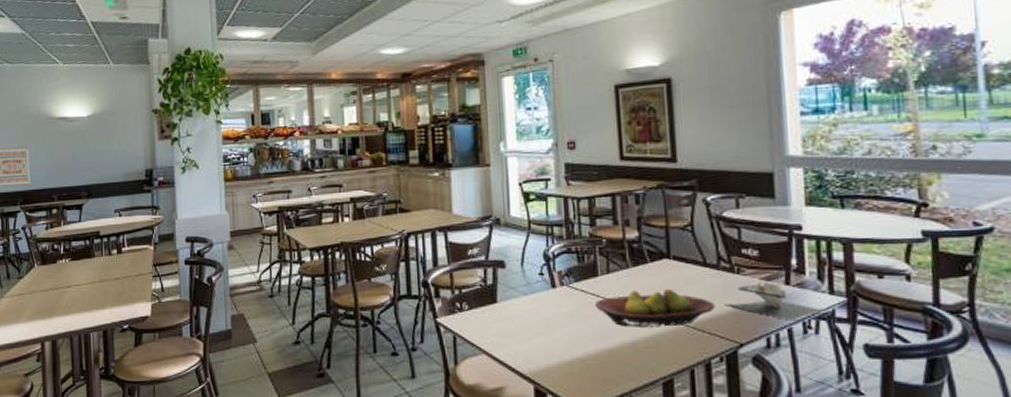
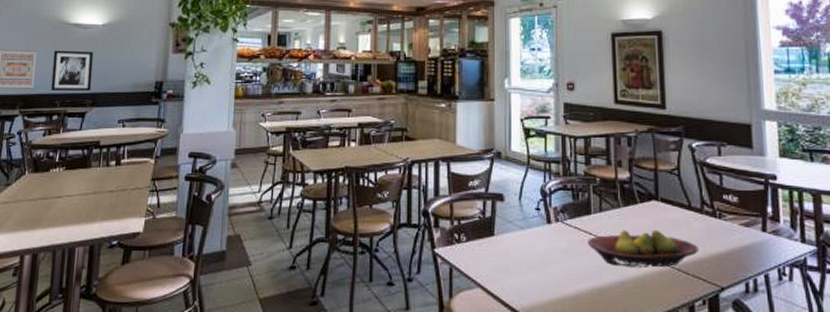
wall art: none [44,144,85,185] -> present [50,50,94,91]
napkin holder: present [724,281,824,321] -> none [707,227,796,267]

